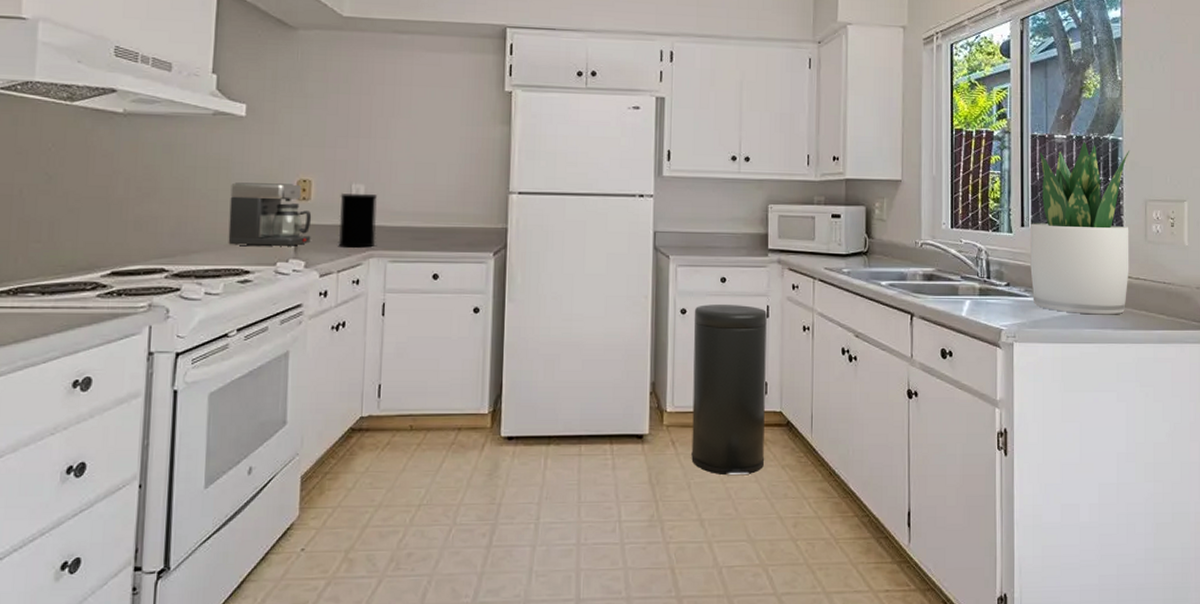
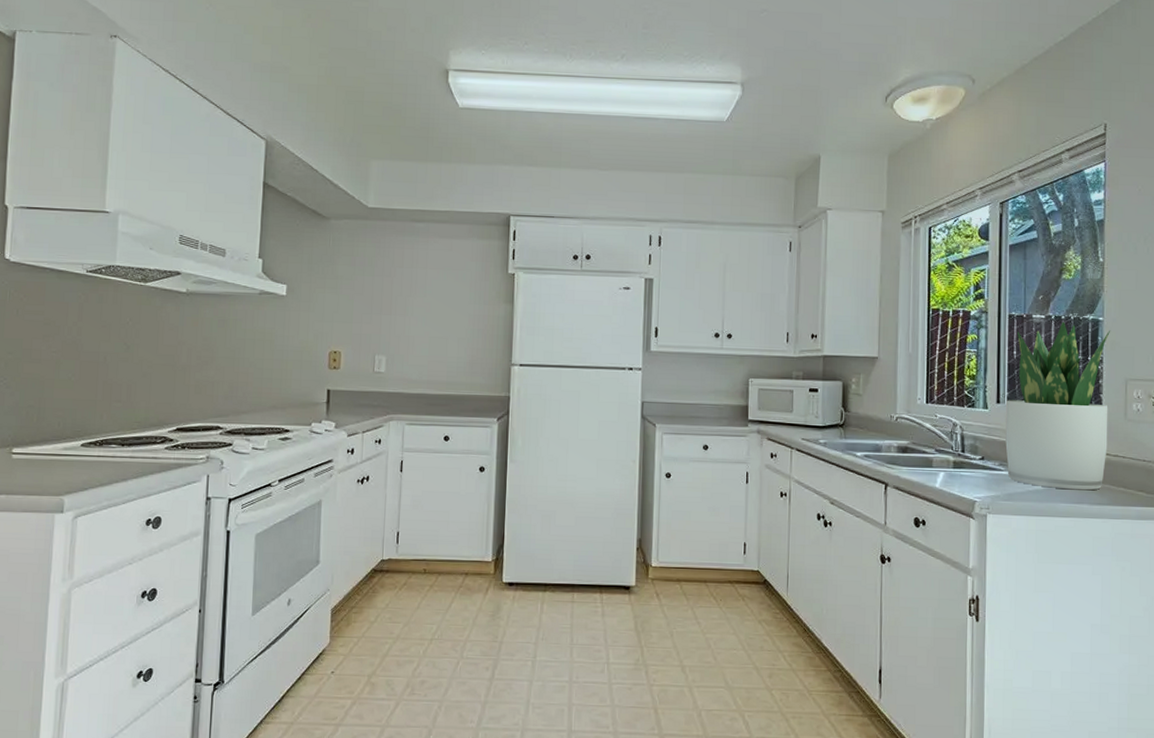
coffee maker: present [228,182,312,246] -> none [271,353,341,409]
canister: present [338,192,377,249] -> none [363,363,396,413]
pedal bin: present [691,305,767,477] -> none [674,470,746,628]

